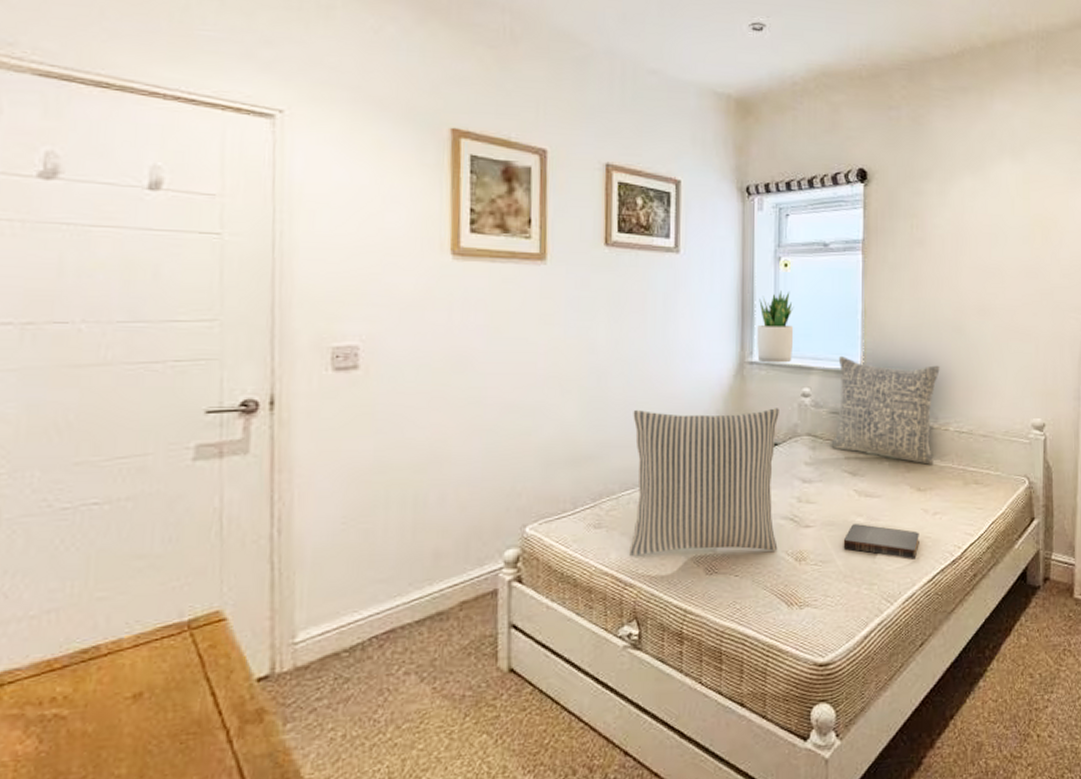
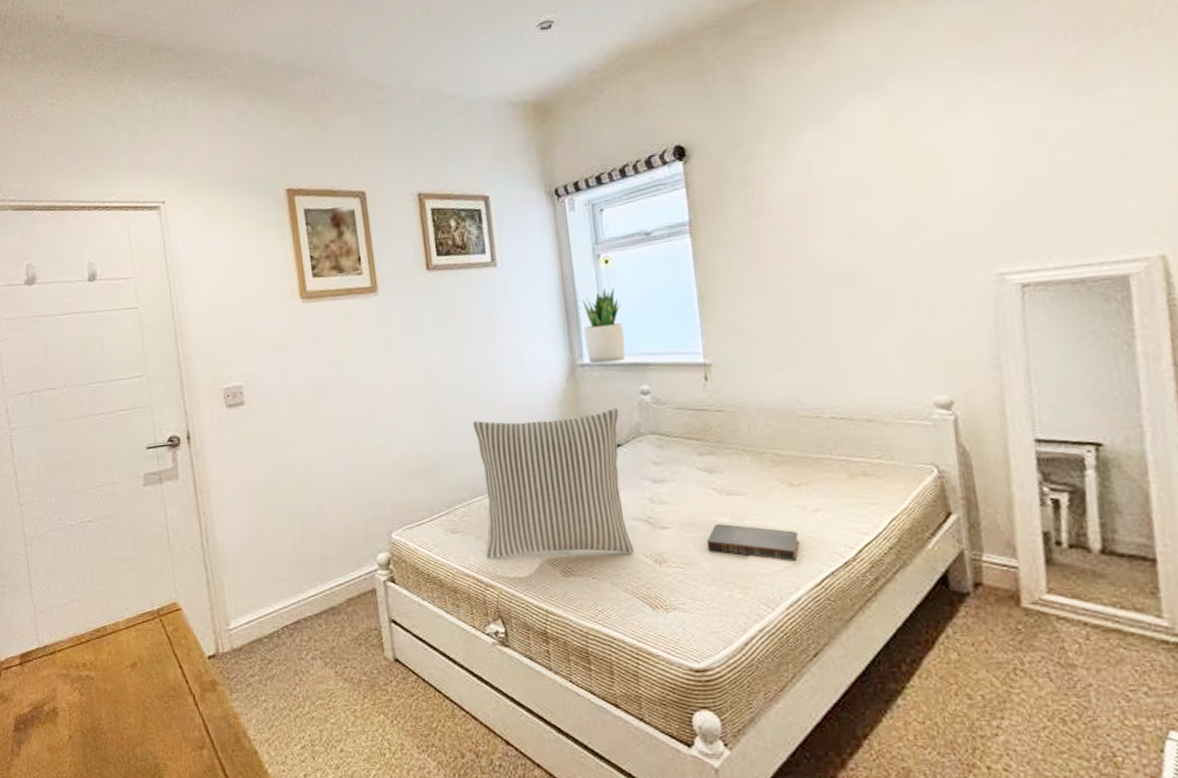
pillow: present [829,356,940,465] -> none [677,346,807,457]

